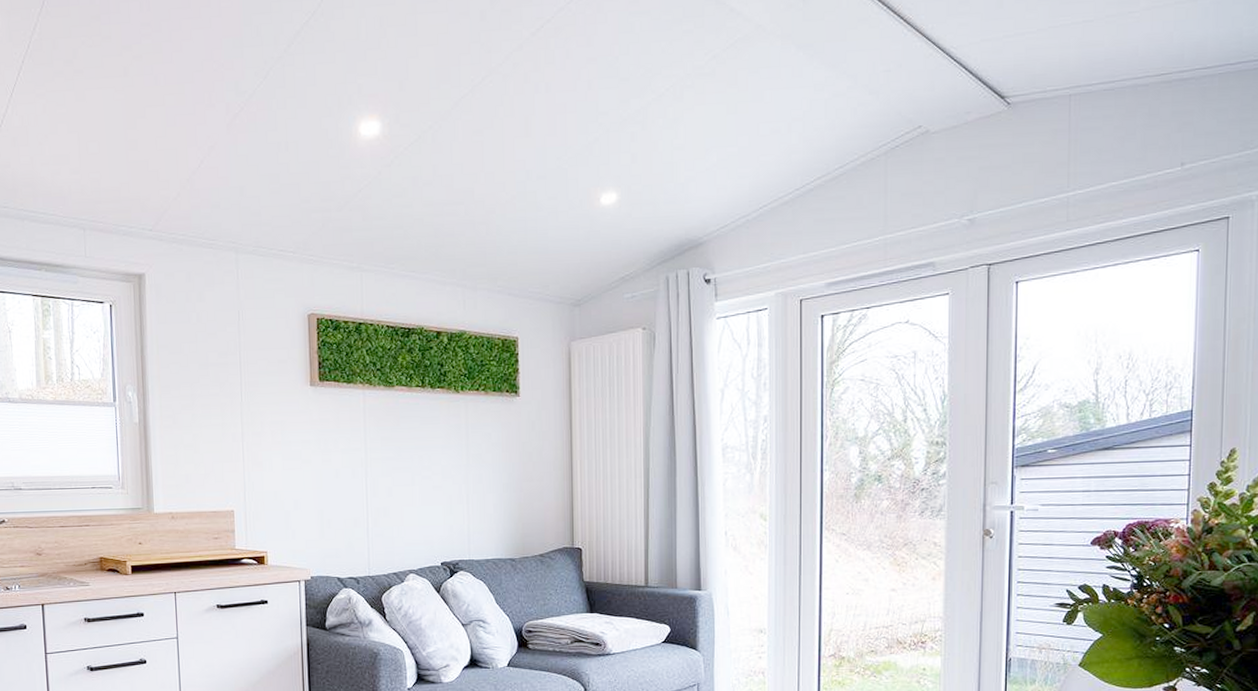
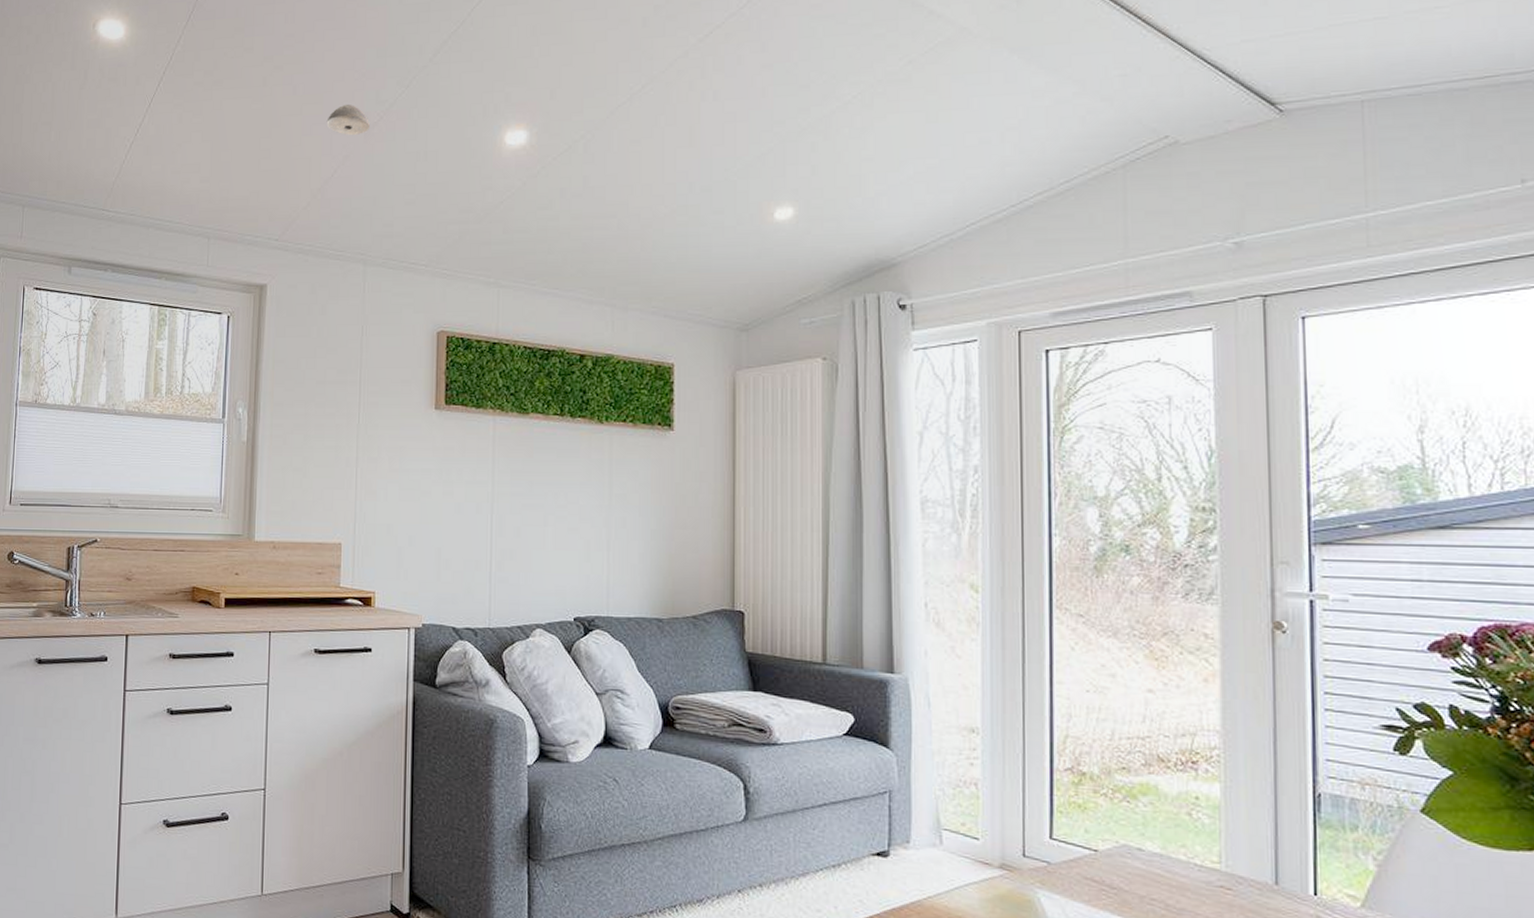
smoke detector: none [189,95,232,126] -> present [326,105,371,135]

